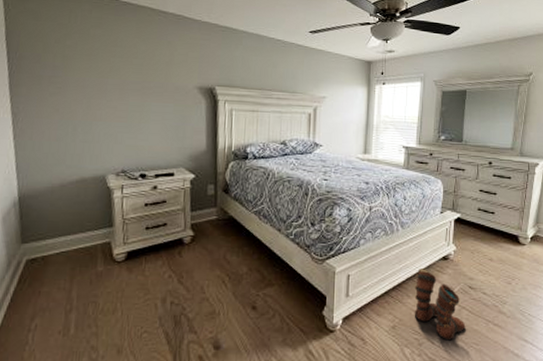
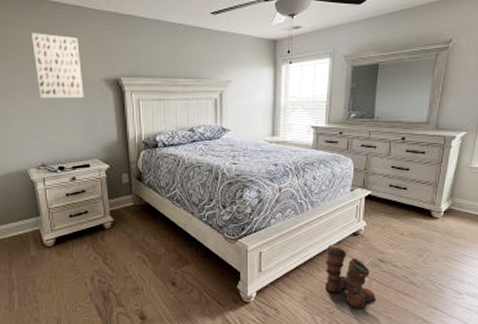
wall art: none [126,36,176,105] -> present [30,33,84,99]

